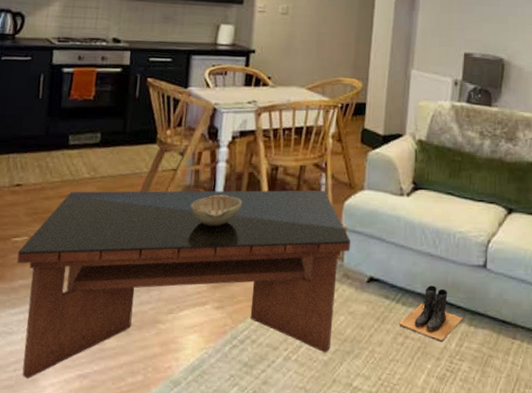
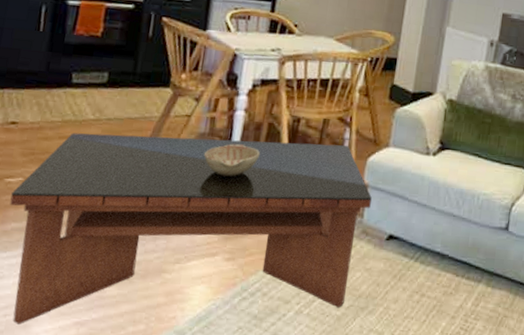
boots: present [398,285,463,342] -> none [415,245,481,301]

